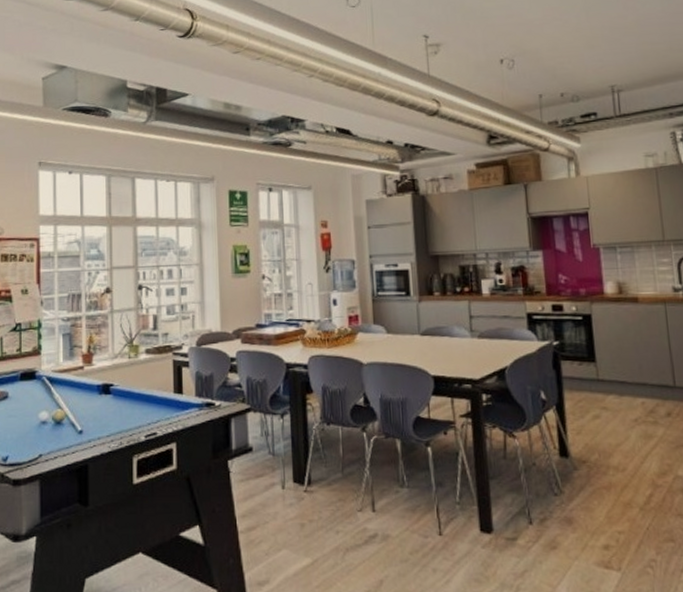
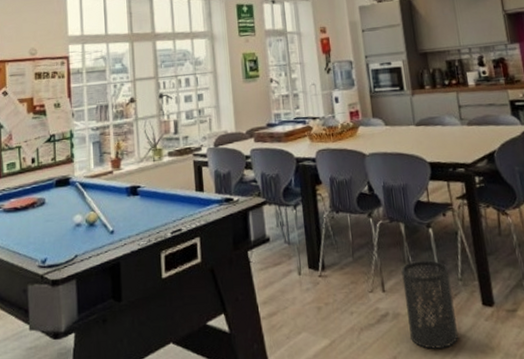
trash can: none [394,480,451,574] -> present [401,259,458,349]

